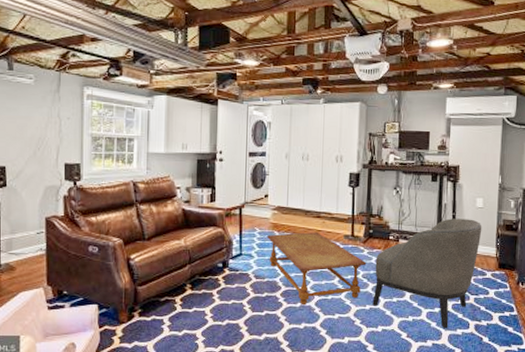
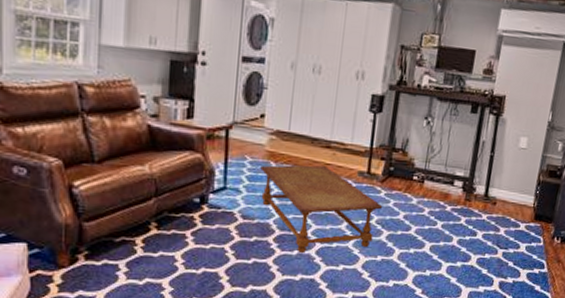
armchair: present [372,218,482,328] -> none [385,159,523,285]

